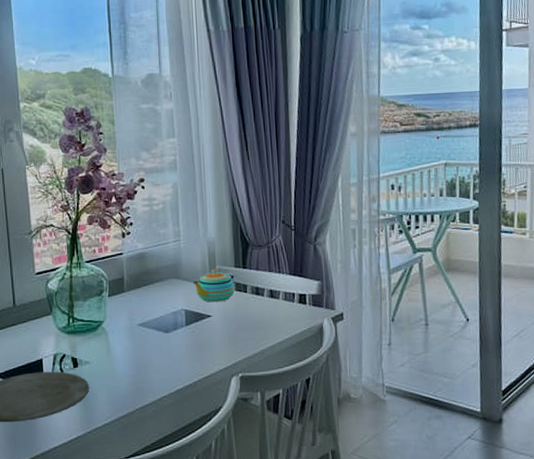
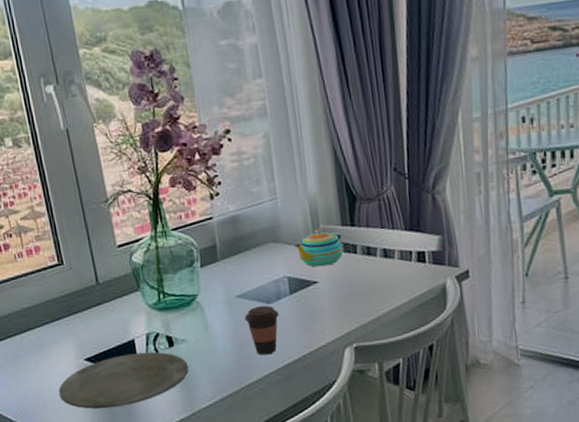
coffee cup: none [144,335,175,380] -> present [244,305,279,355]

